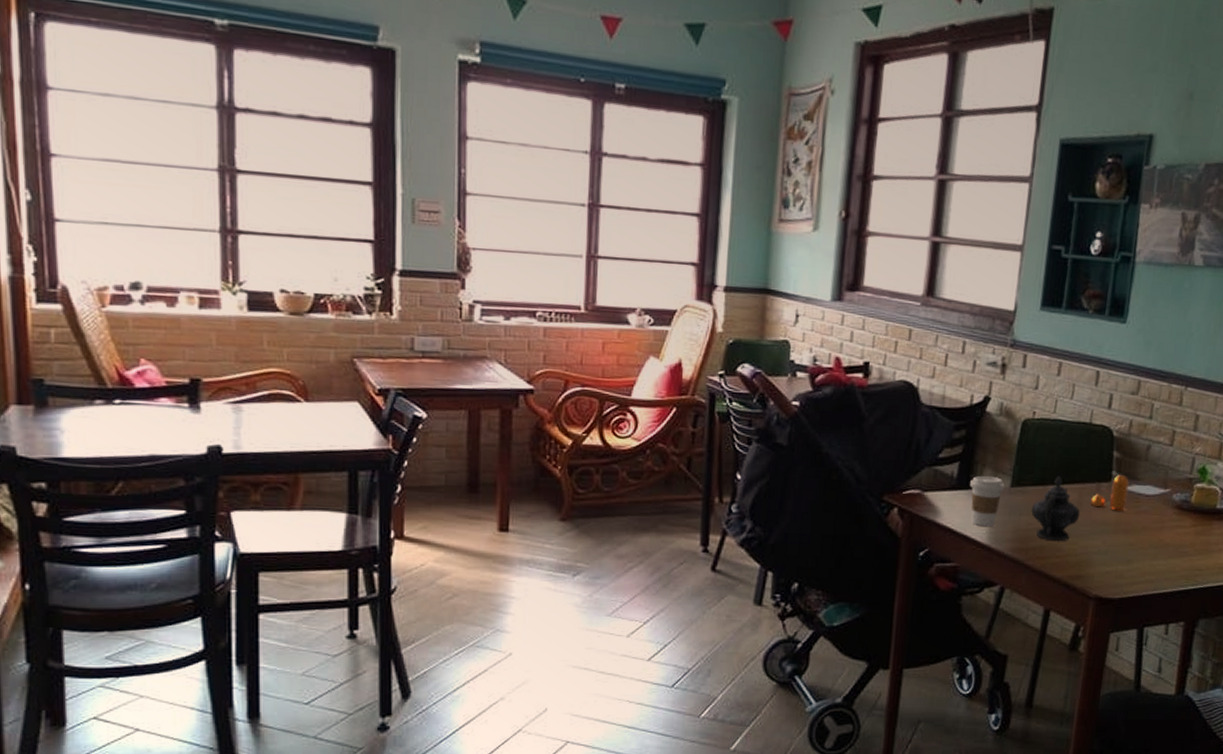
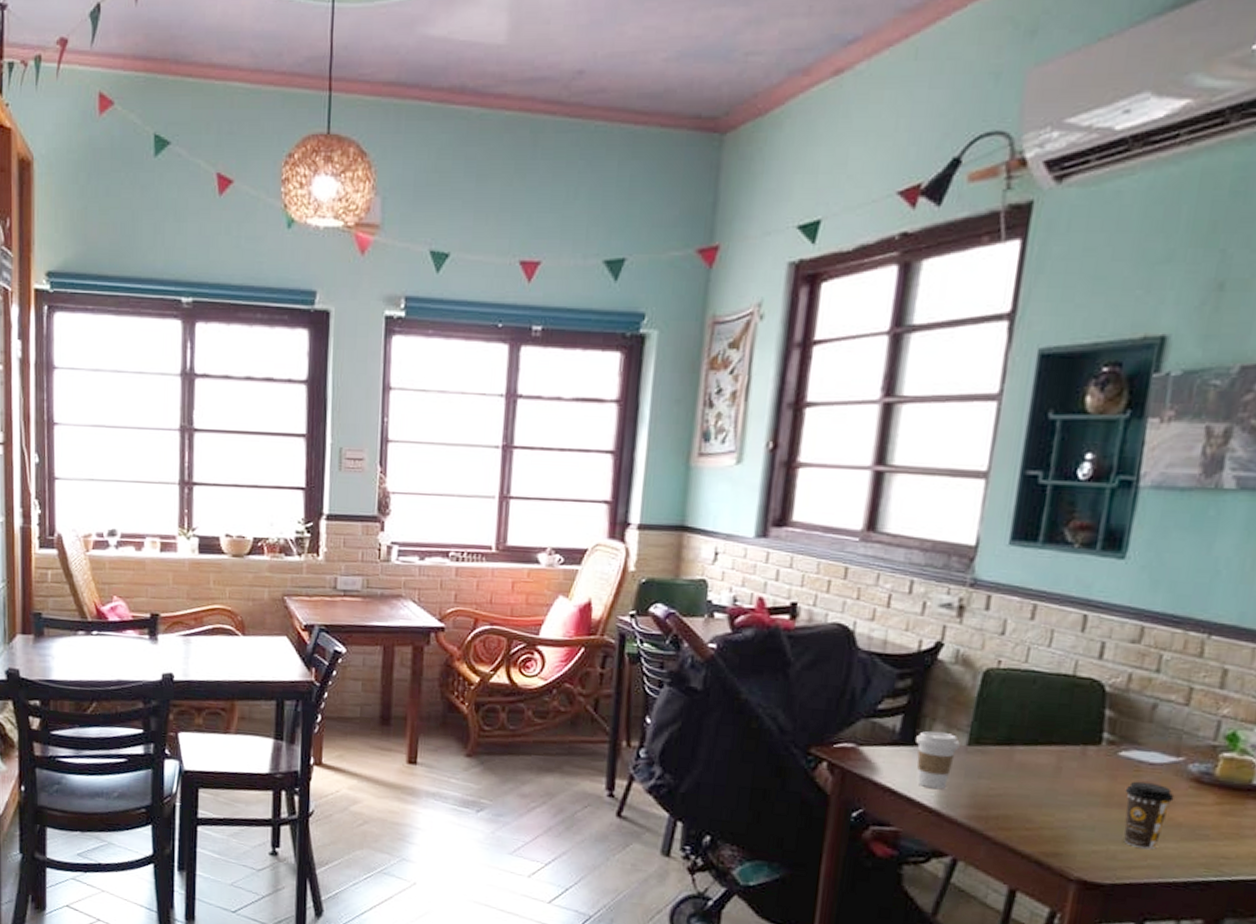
teapot: present [1031,476,1081,542] -> none [993,735,1059,812]
pepper shaker: present [1091,475,1129,511] -> none [1073,737,1127,781]
coffee cup: none [1128,511,1164,567] -> present [1124,781,1175,850]

